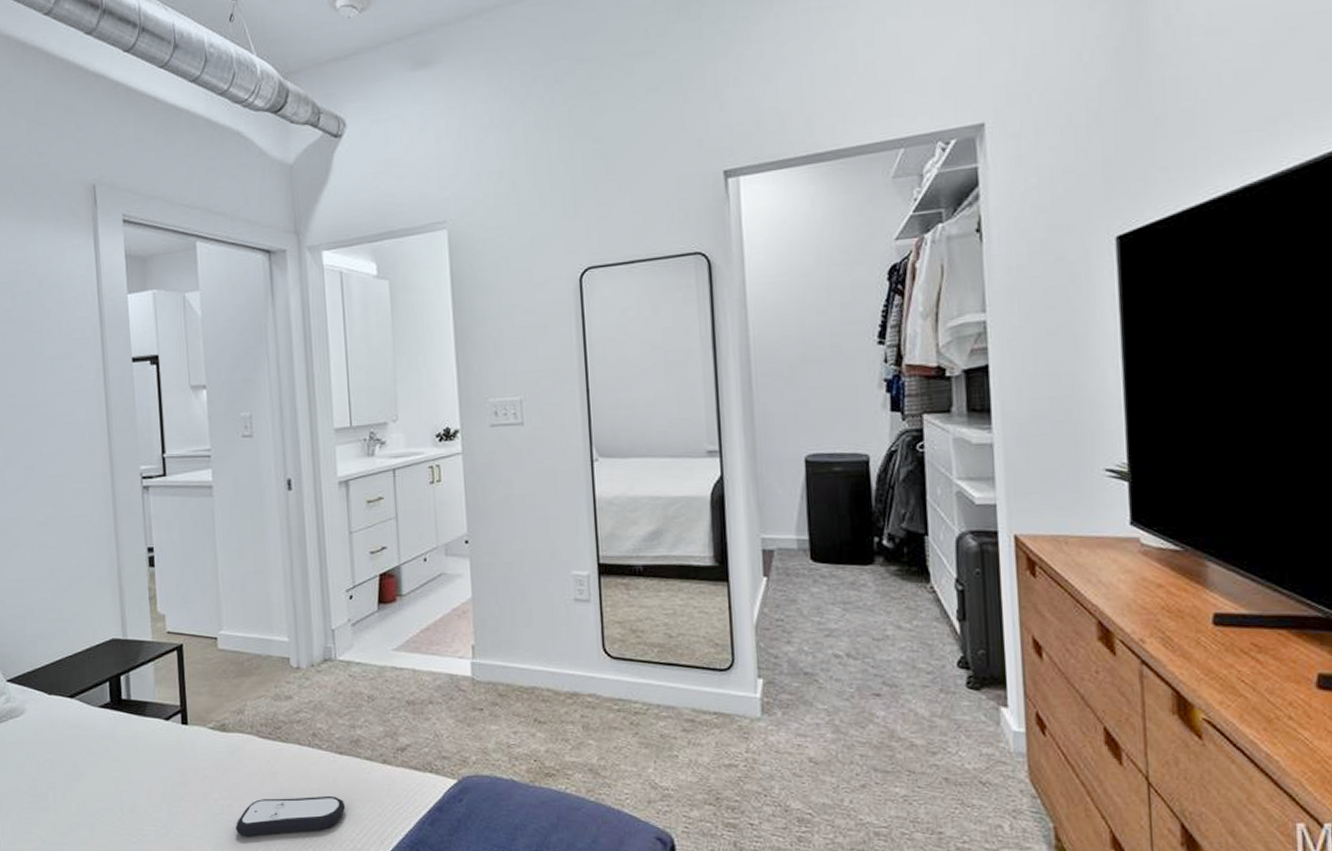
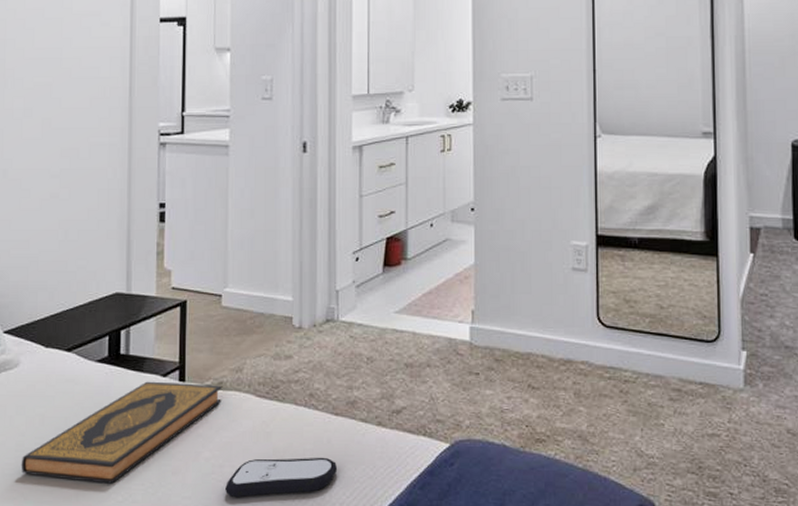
hardback book: none [35,725,225,825] -> present [21,381,221,484]

